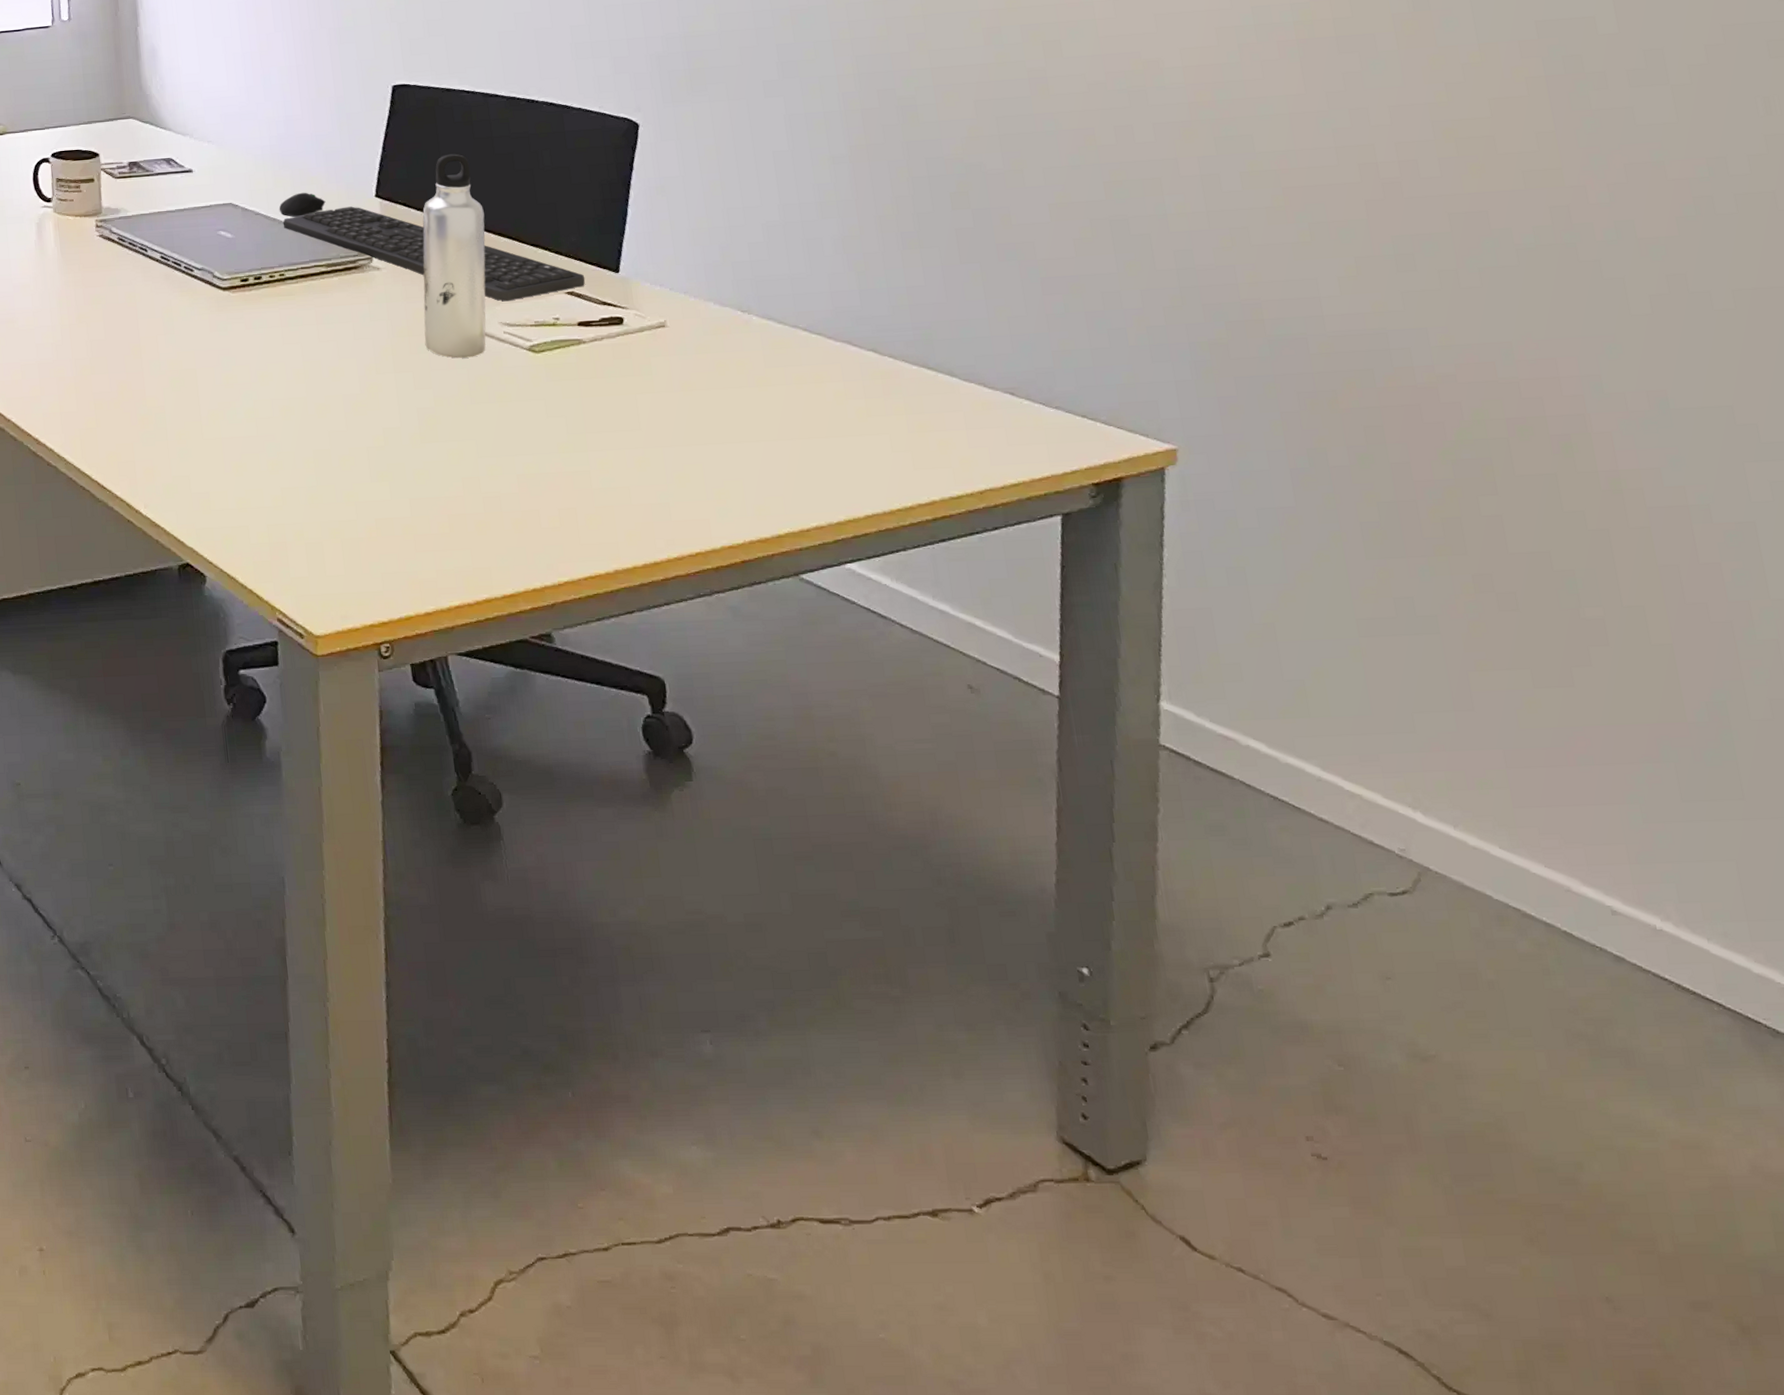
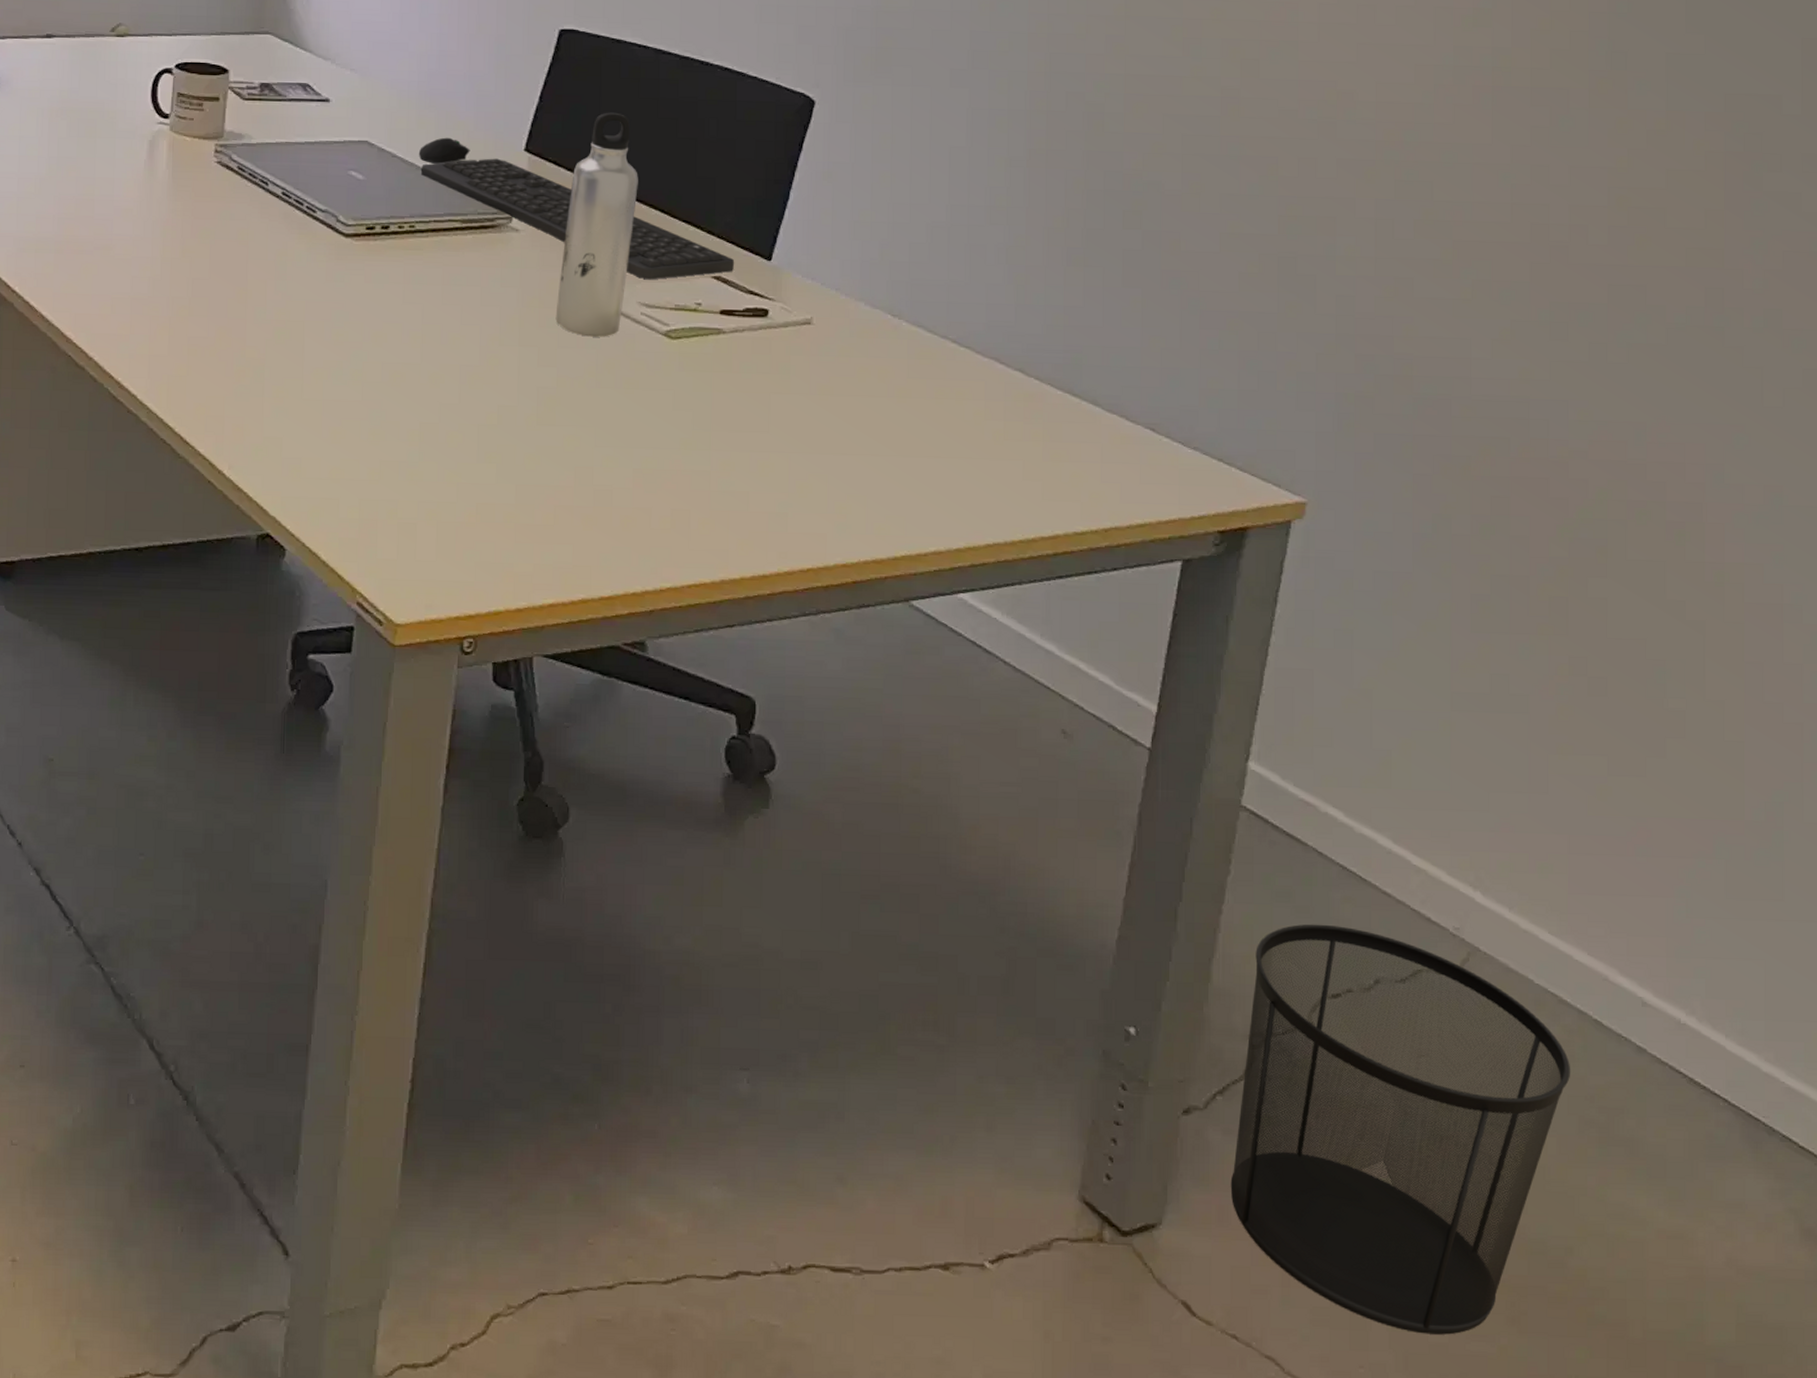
waste bin: none [1198,854,1549,1258] -> present [1230,924,1571,1335]

